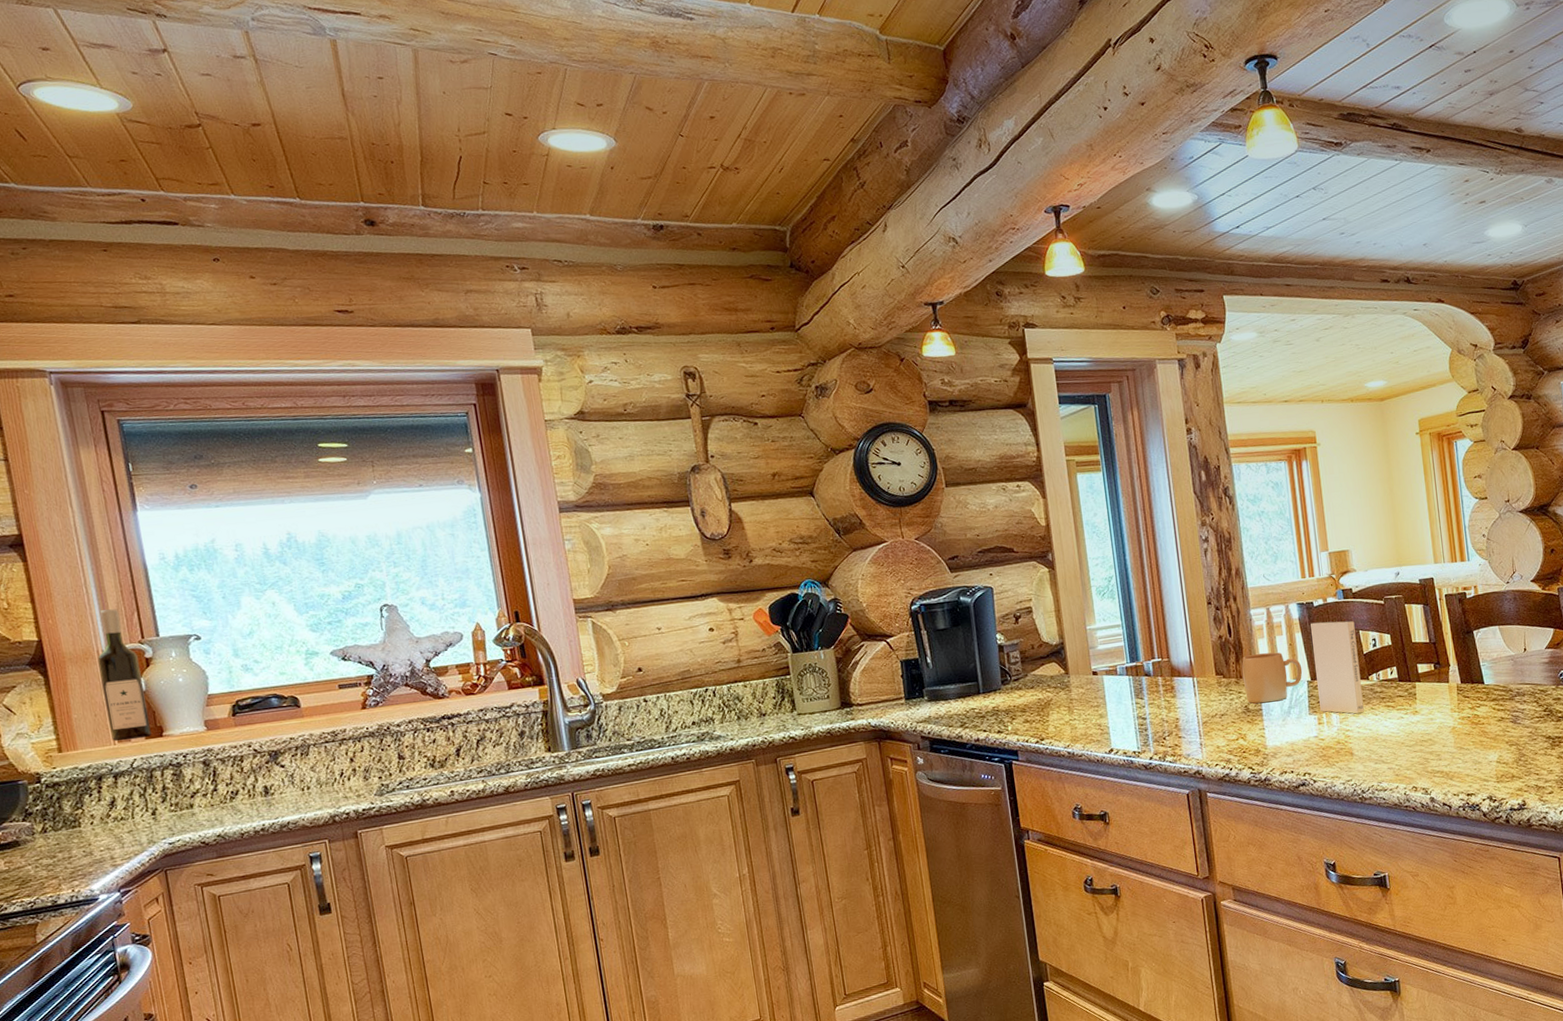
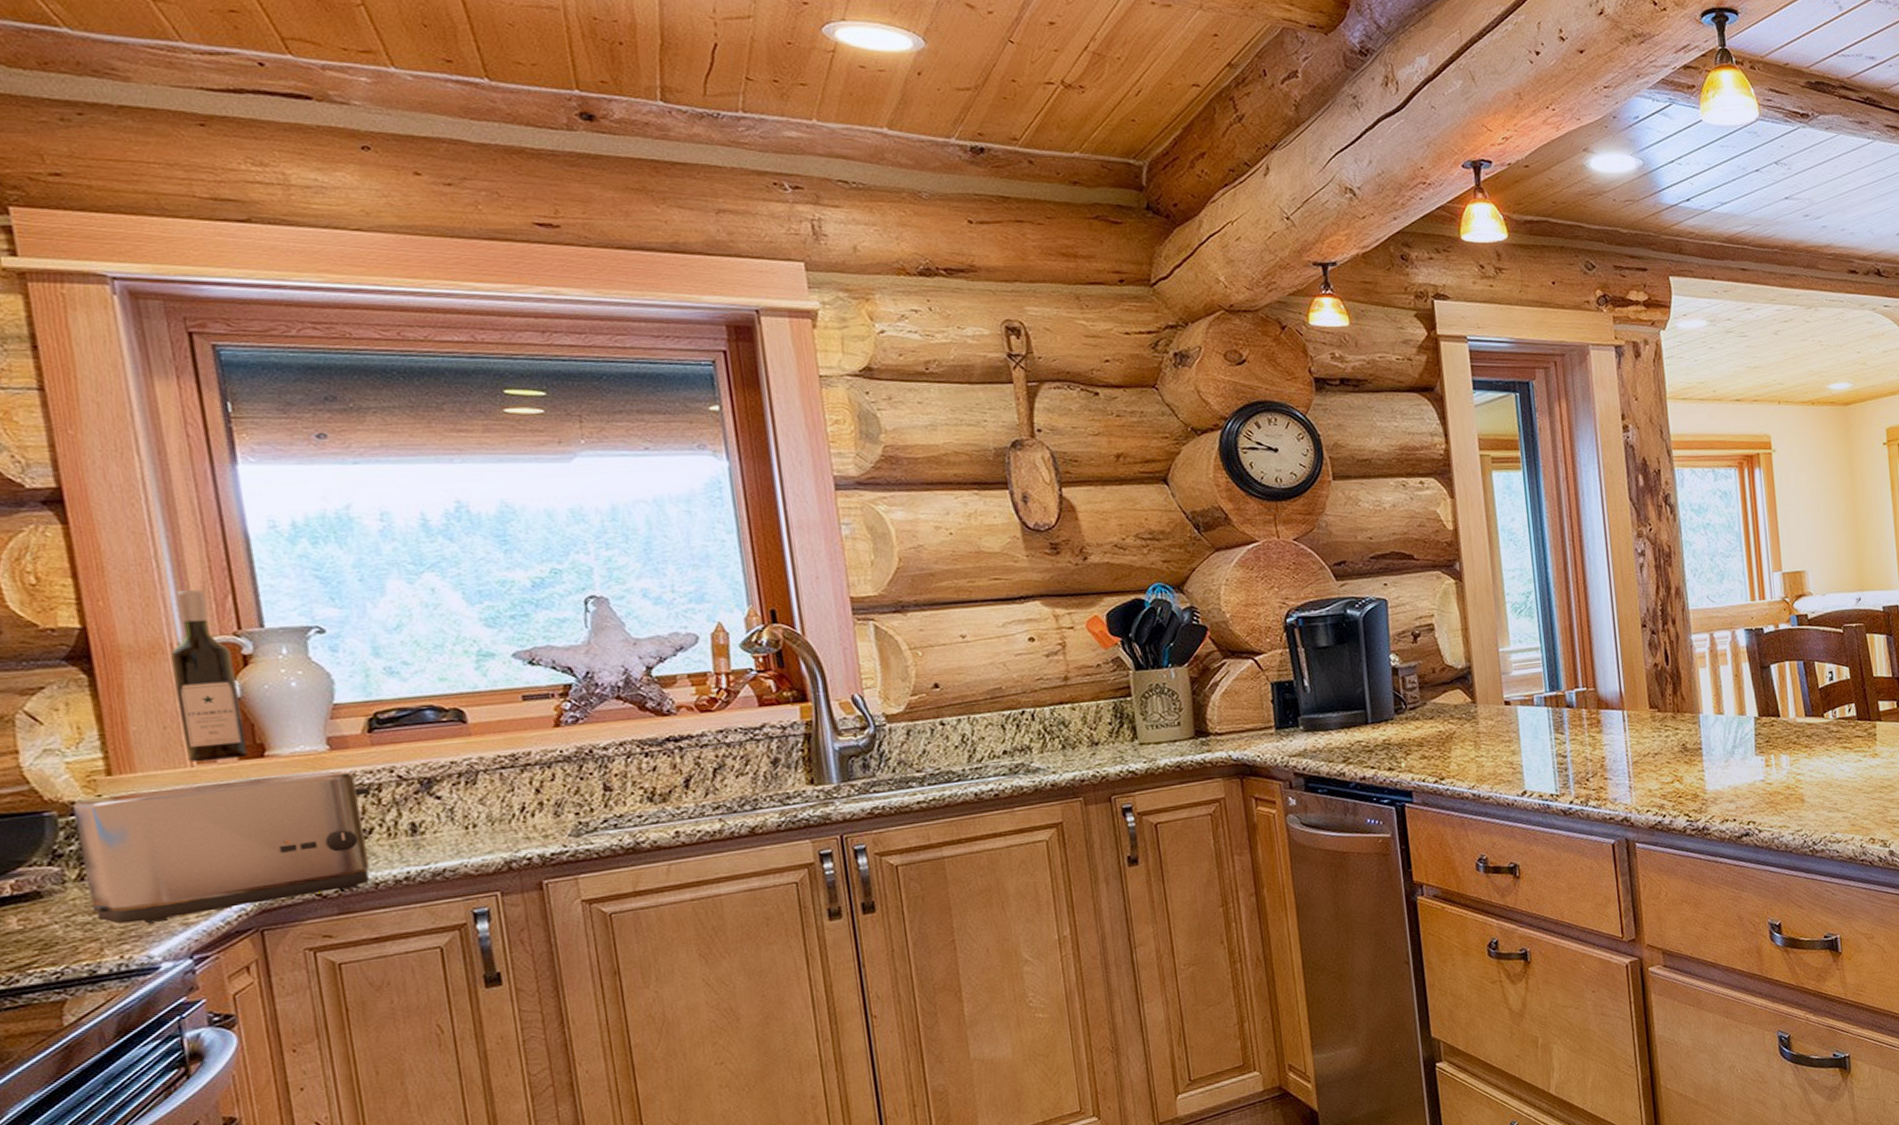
toaster: none [37,746,238,865] -> present [72,771,371,924]
mug: present [1242,652,1303,704] -> none [1679,683,1749,742]
book: present [1310,621,1364,714] -> none [1759,650,1818,756]

